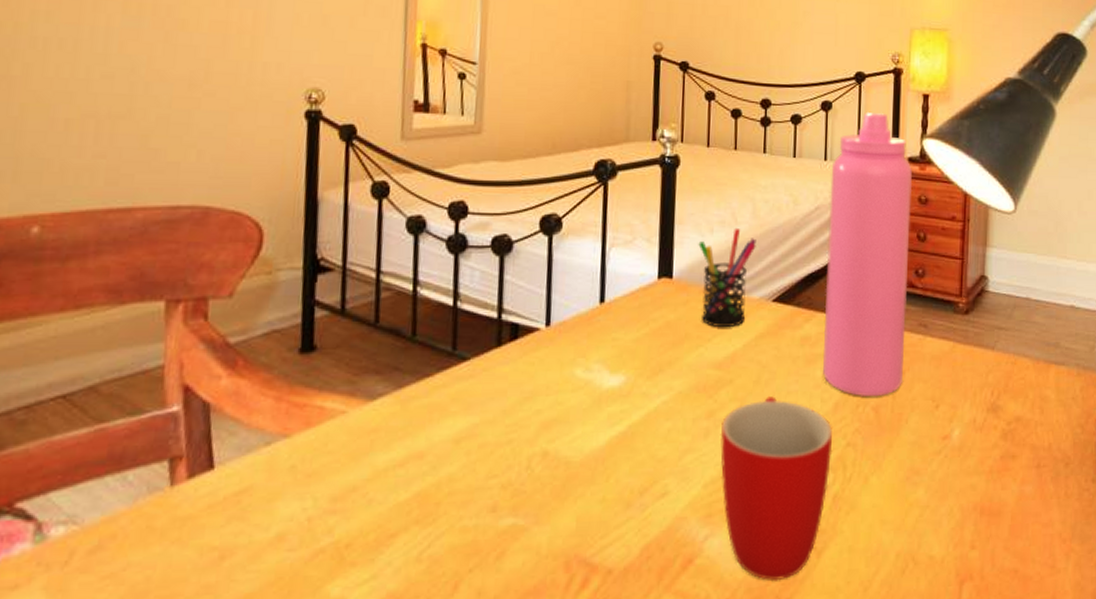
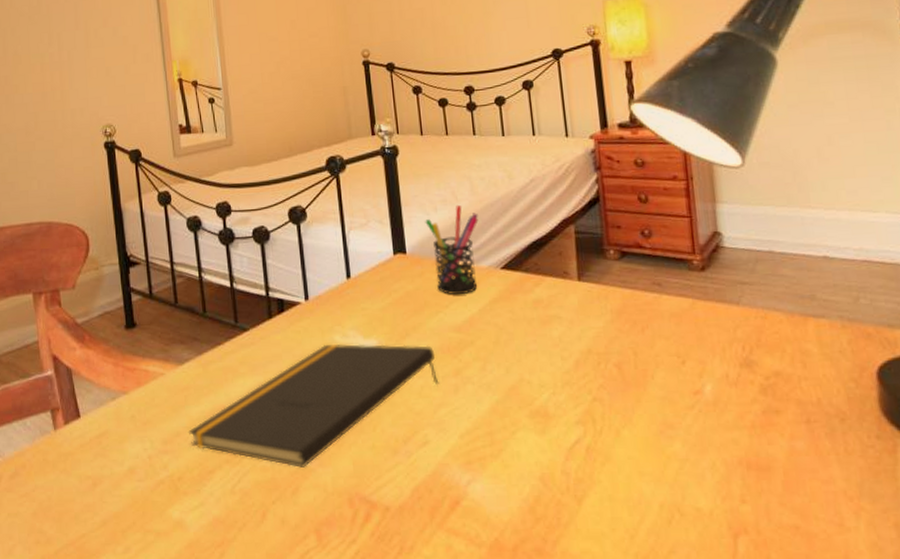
notepad: none [368,378,689,527] -> present [188,343,439,468]
mug: present [720,396,833,581] -> none [468,355,580,525]
water bottle: present [823,112,913,398] -> none [540,85,643,355]

